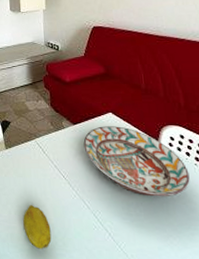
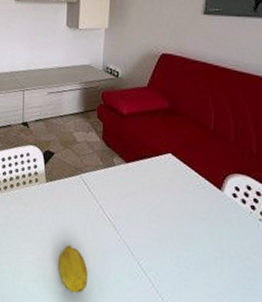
decorative bowl: present [83,126,190,197] -> none [135,167,251,252]

